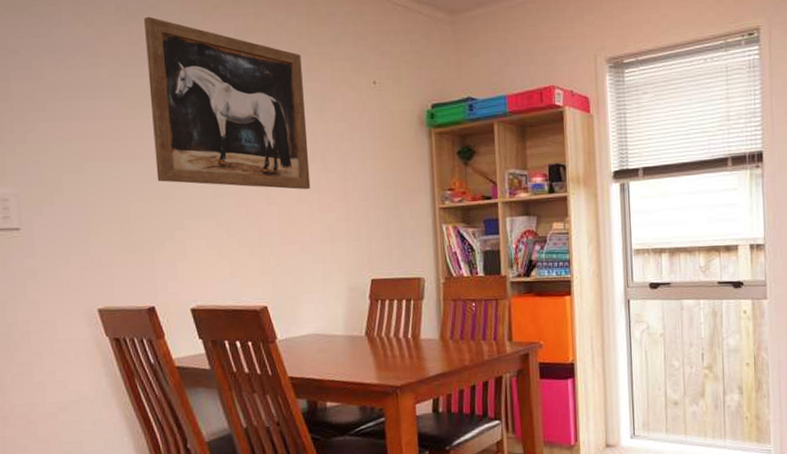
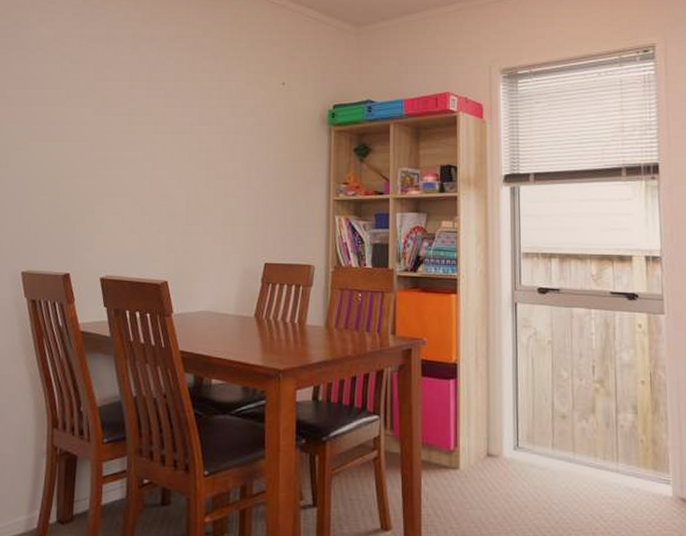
wall art: present [144,16,311,190] -> none [87,22,221,176]

